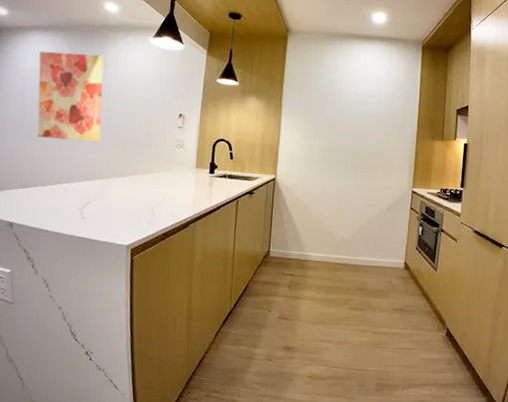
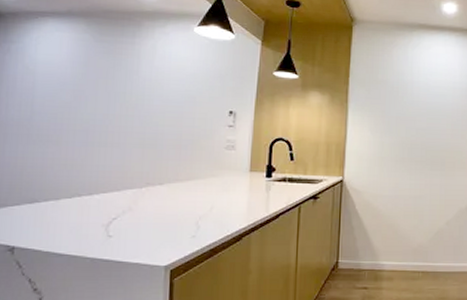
wall art: present [37,51,104,142] -> none [50,40,137,146]

